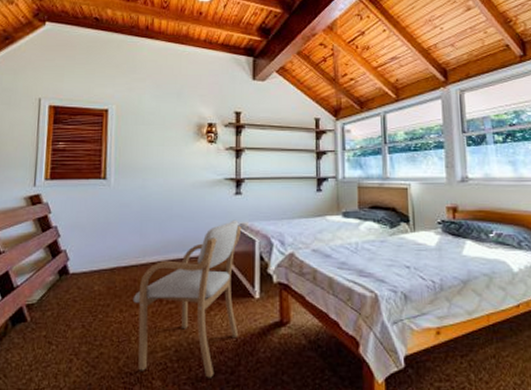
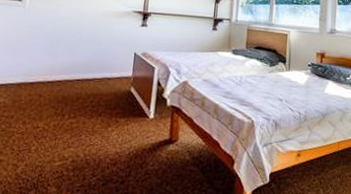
armchair: present [132,219,242,378] -> none [35,48,144,186]

